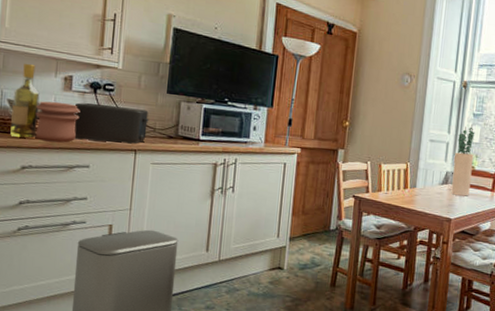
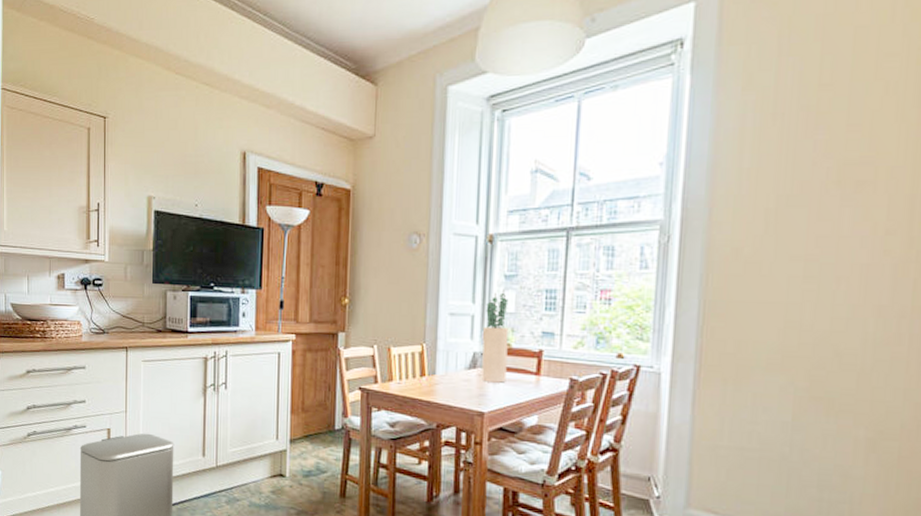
bottle: present [10,63,40,138] -> none [15,265,37,341]
jar: present [35,101,80,143] -> none [35,302,74,344]
toaster: present [74,102,149,144] -> none [68,300,137,341]

